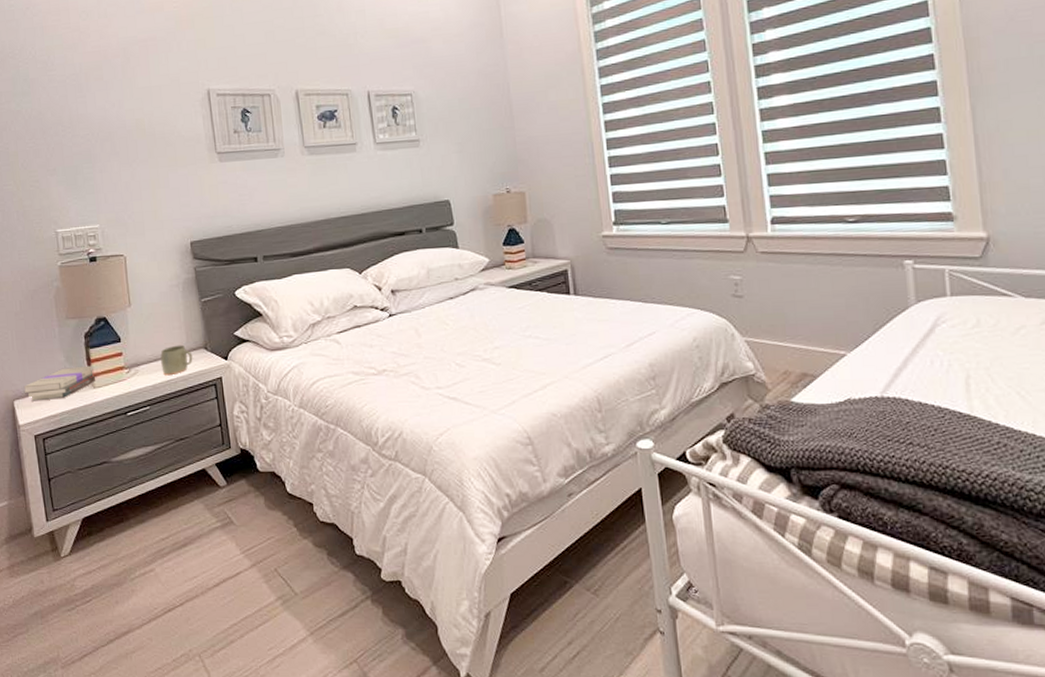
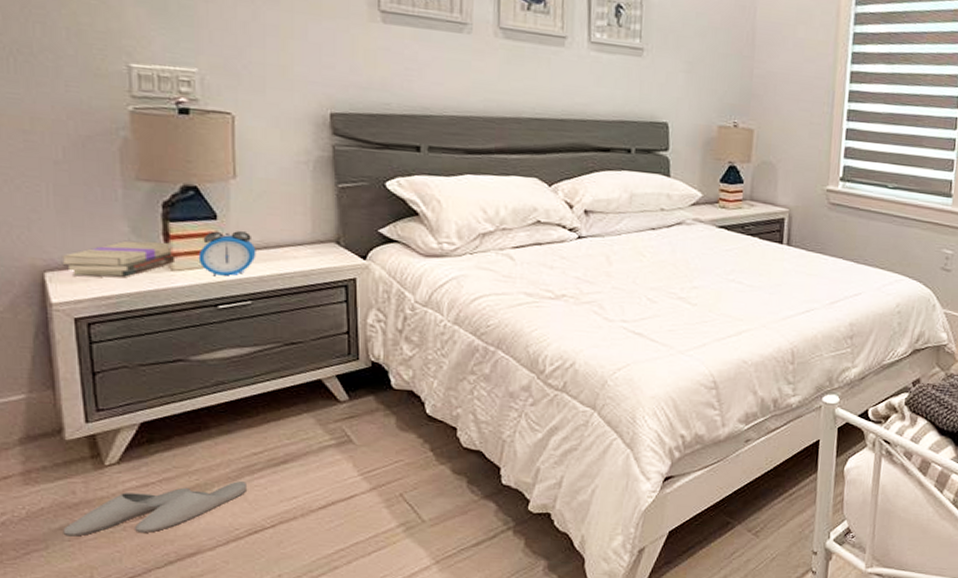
slippers: none [37,565,160,620] -> present [63,481,248,537]
alarm clock: none [110,348,150,389] -> present [198,230,256,277]
mug: present [160,345,193,375] -> none [273,233,319,268]

